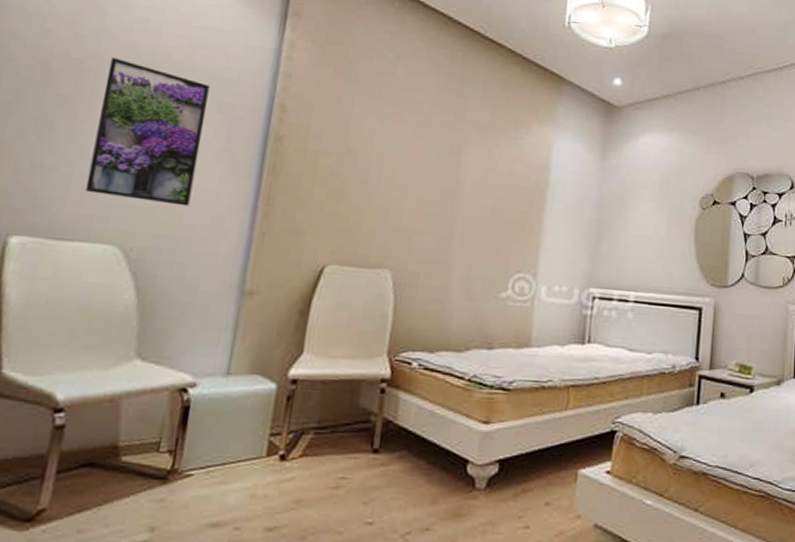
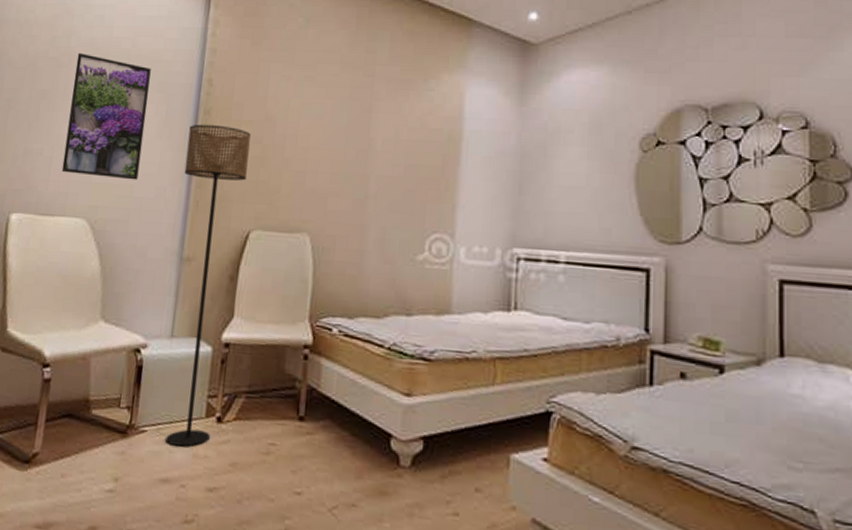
floor lamp: none [217,151,329,488] -> present [165,124,251,447]

